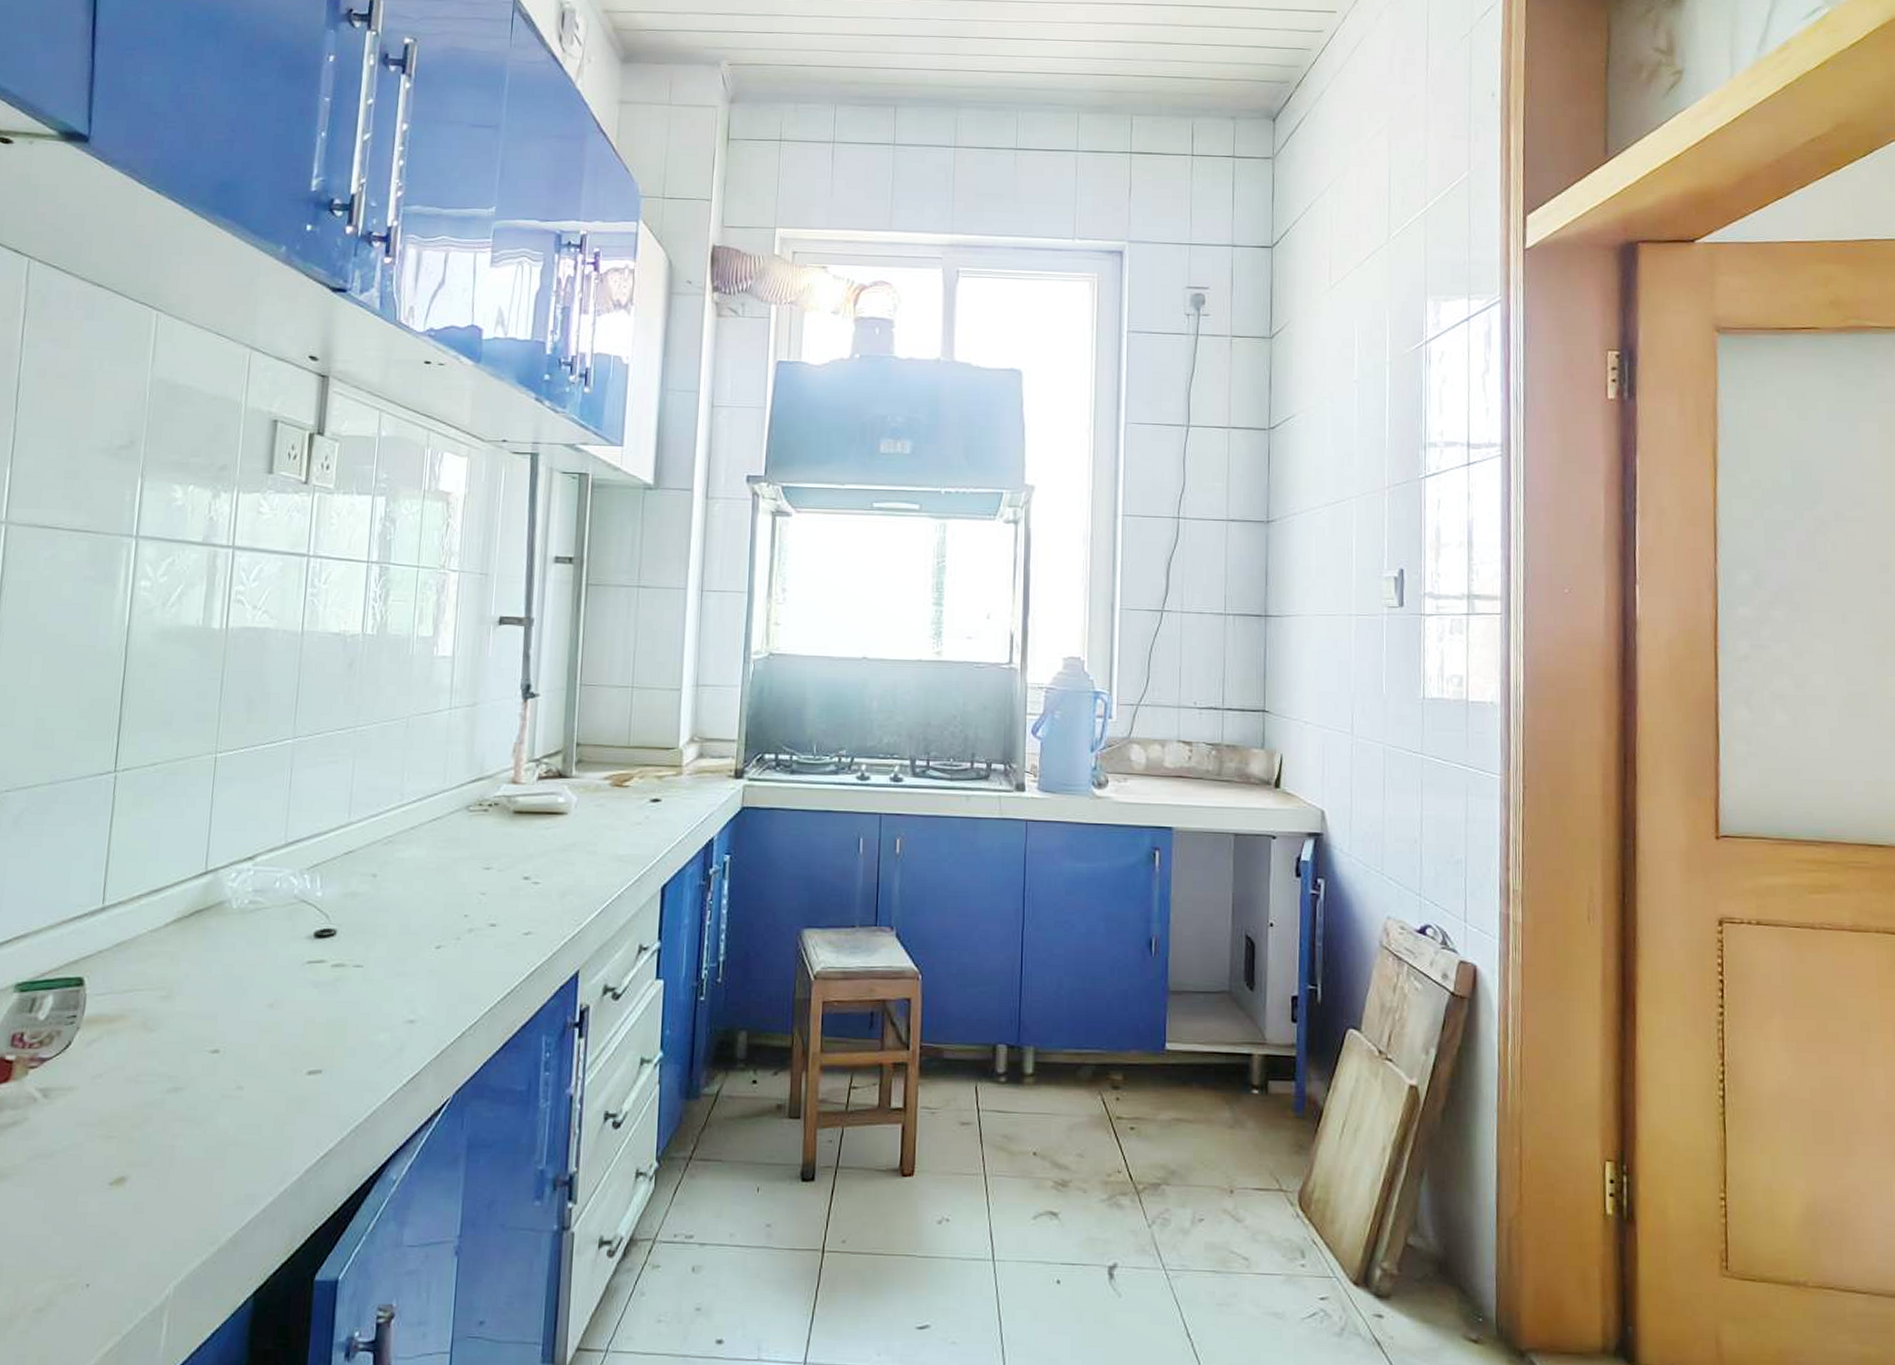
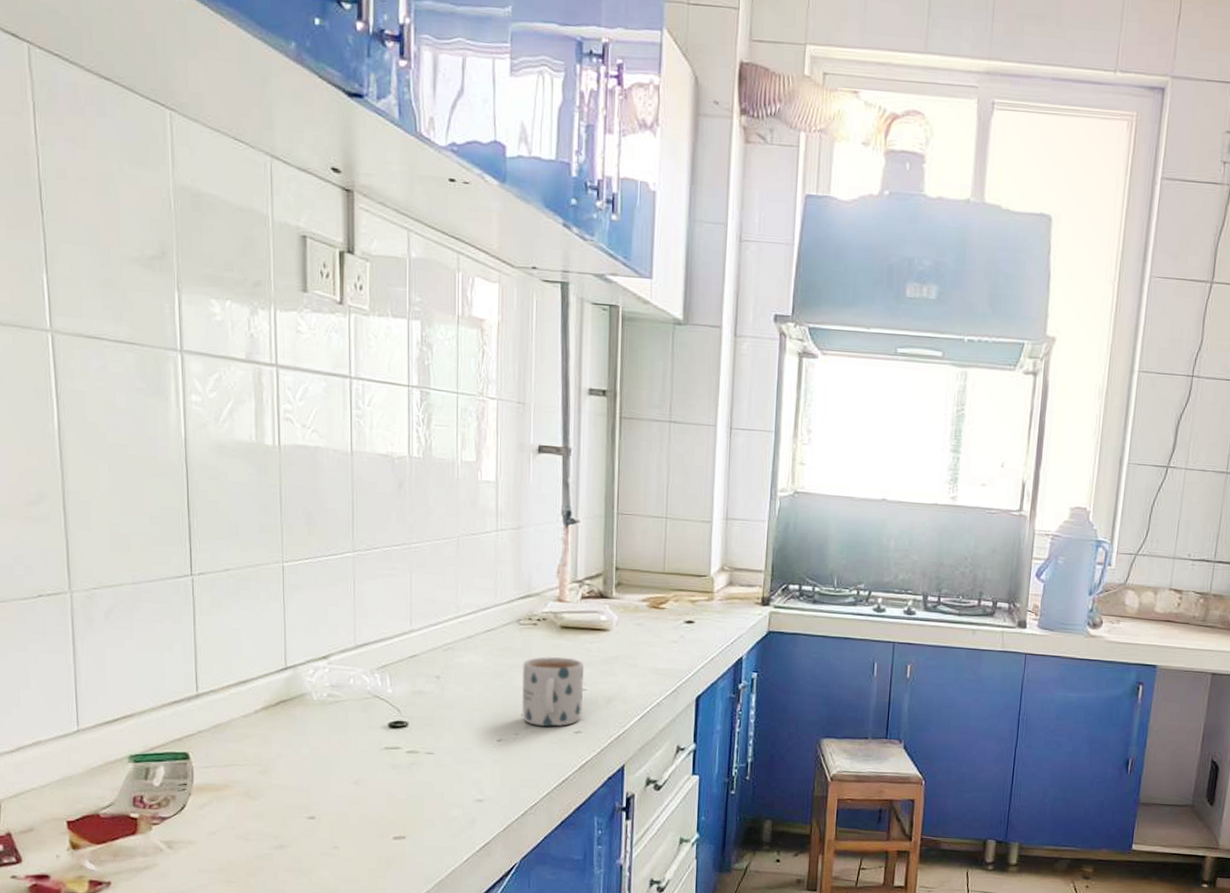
mug: none [465,846,537,928] -> present [521,656,584,727]

